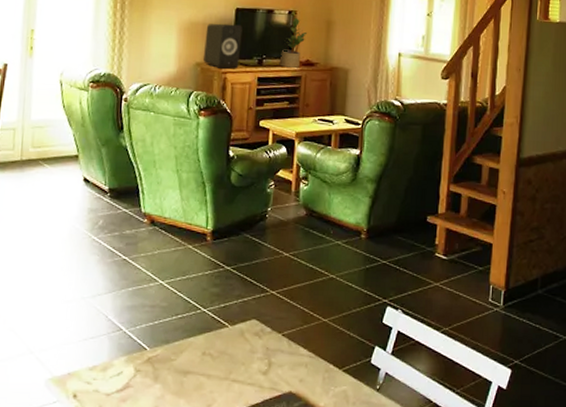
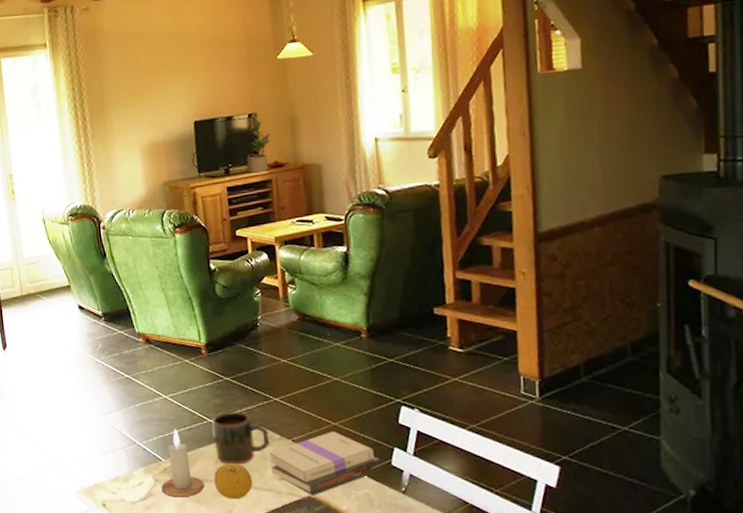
candle: none [141,317,188,390] -> present [161,429,205,498]
fruit: none [198,354,238,394] -> present [214,462,253,500]
speaker: present [204,23,243,70] -> none [168,137,206,185]
mug: none [204,301,261,356] -> present [212,411,270,464]
books: none [257,327,361,391] -> present [269,431,381,495]

